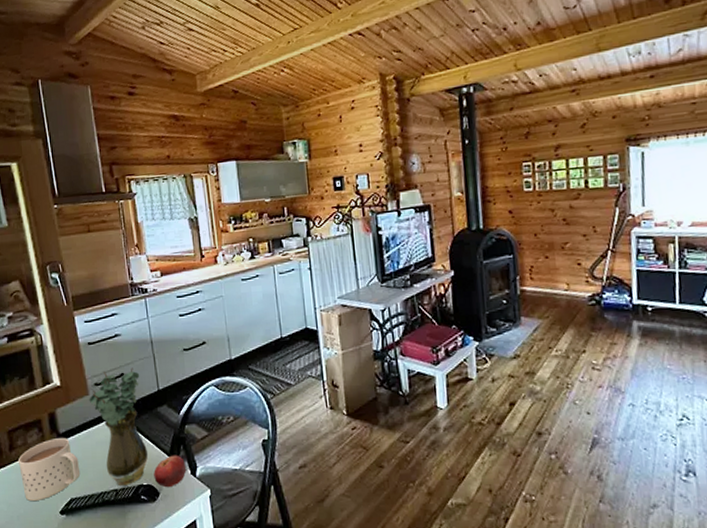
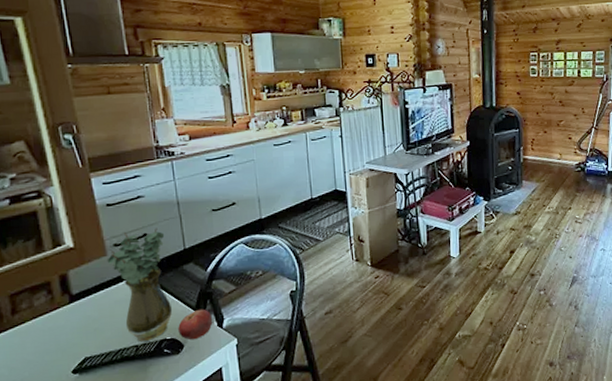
mug: present [18,437,81,501] -> none [23,298,97,363]

